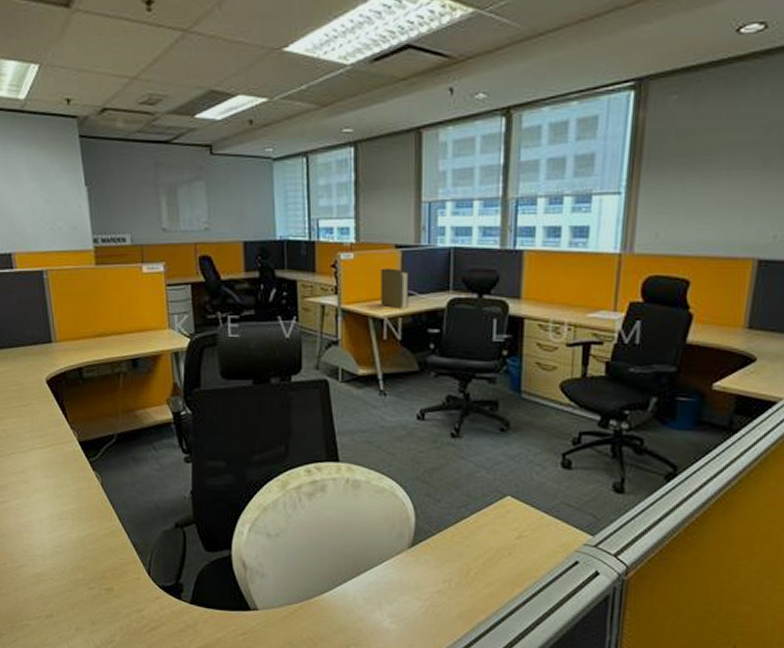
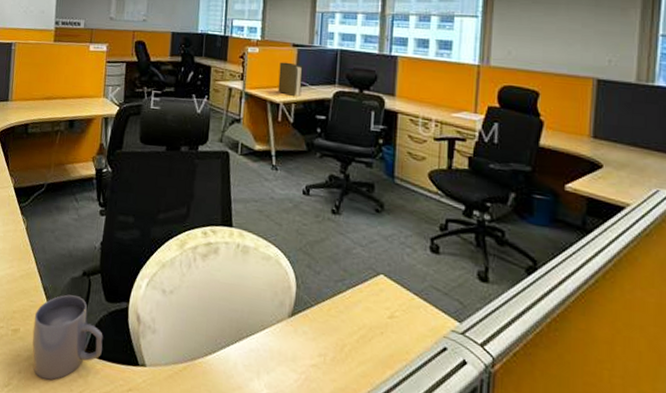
mug: none [127,548,209,633] -> present [32,294,103,380]

